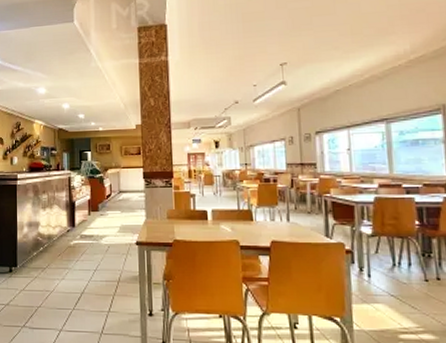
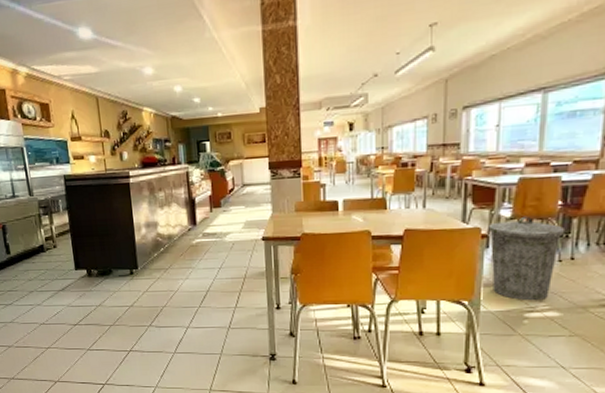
trash can: none [351,234,427,322] -> present [488,216,566,301]

